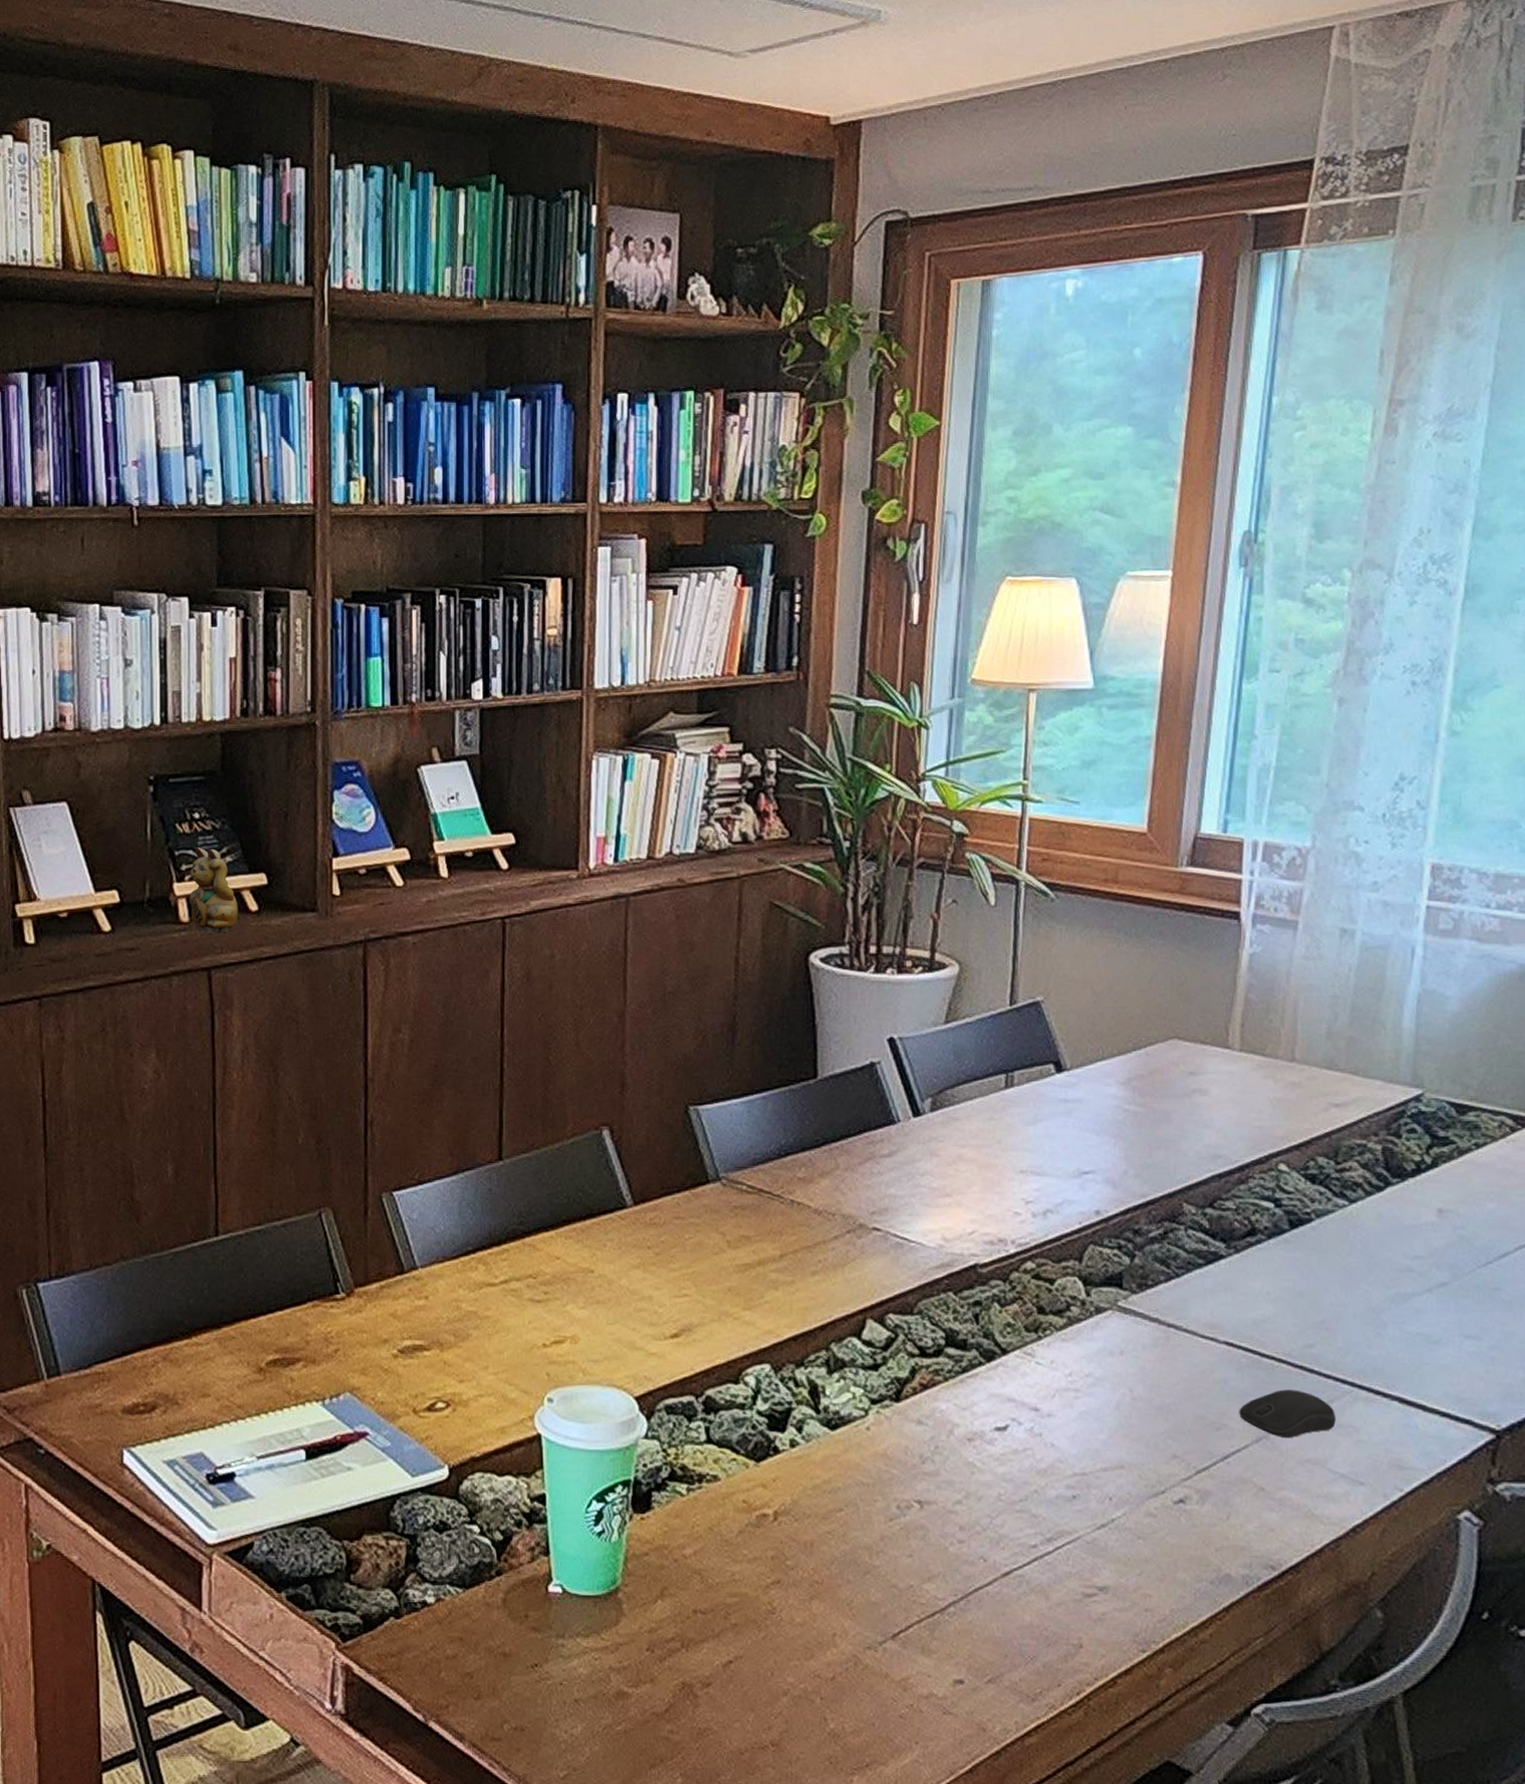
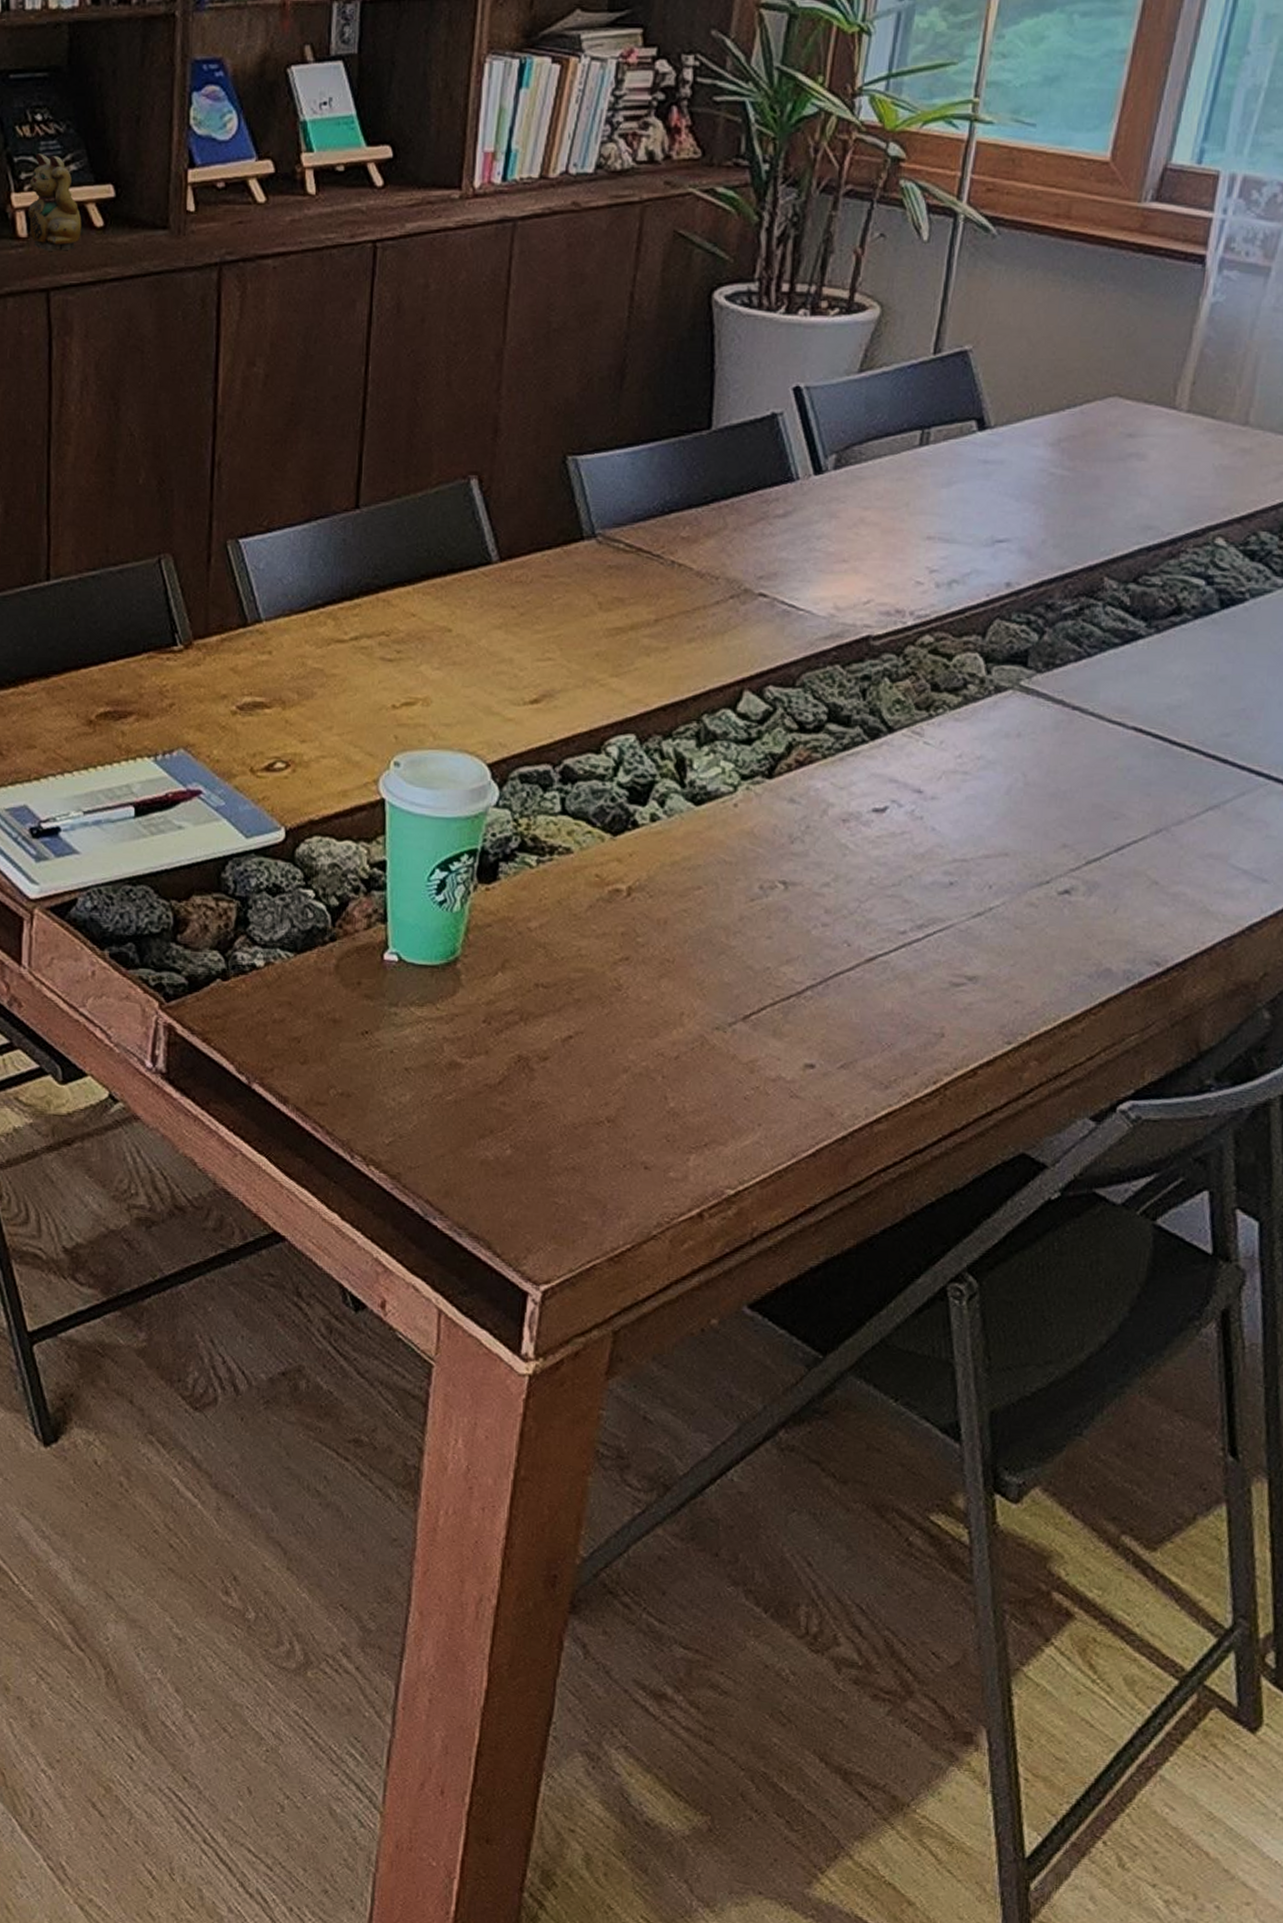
computer mouse: present [1239,1389,1336,1438] -> none [1140,780,1246,830]

